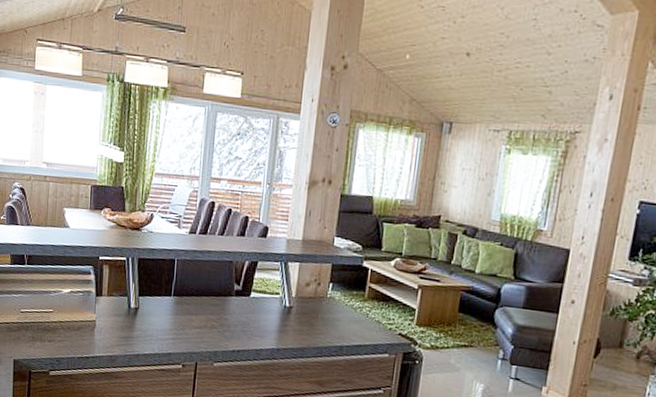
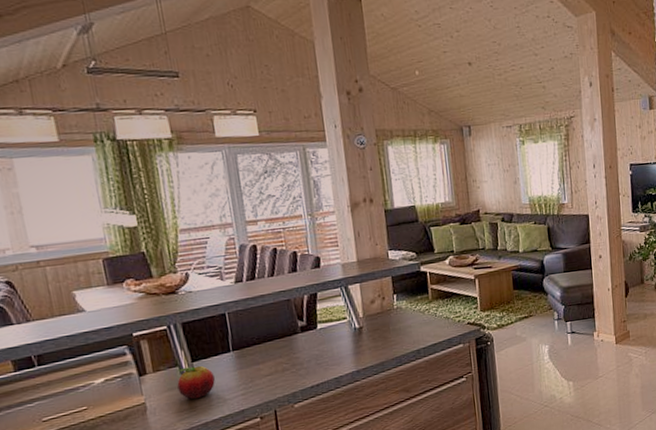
fruit: none [123,299,153,331] -> present [177,365,215,399]

